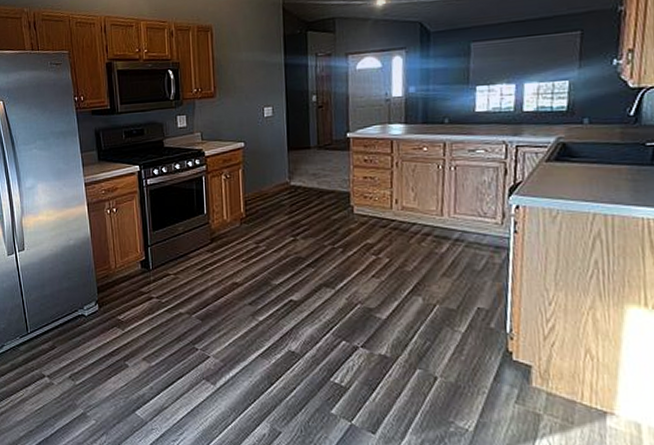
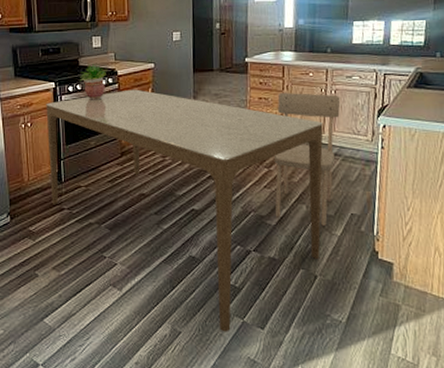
dining table: none [131,170,442,435] -> present [46,89,323,332]
potted plant: none [164,143,194,183] -> present [79,63,107,100]
dining chair: none [382,170,462,321] -> present [274,92,341,226]

